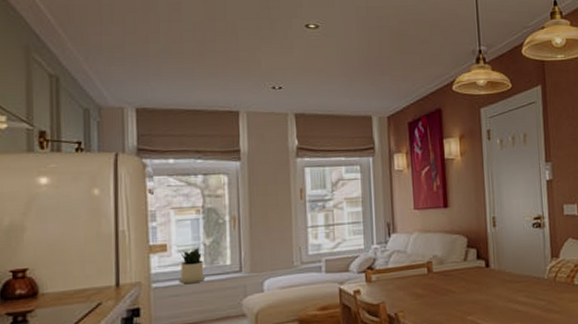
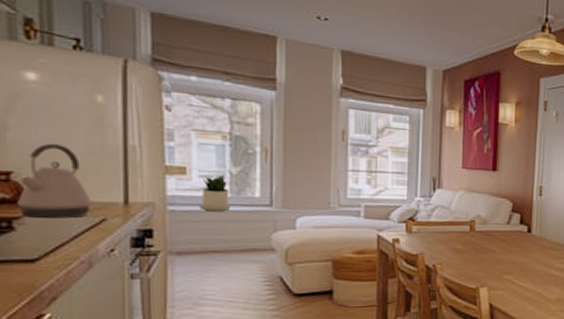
kettle: none [30,238,90,310] -> present [16,143,92,219]

